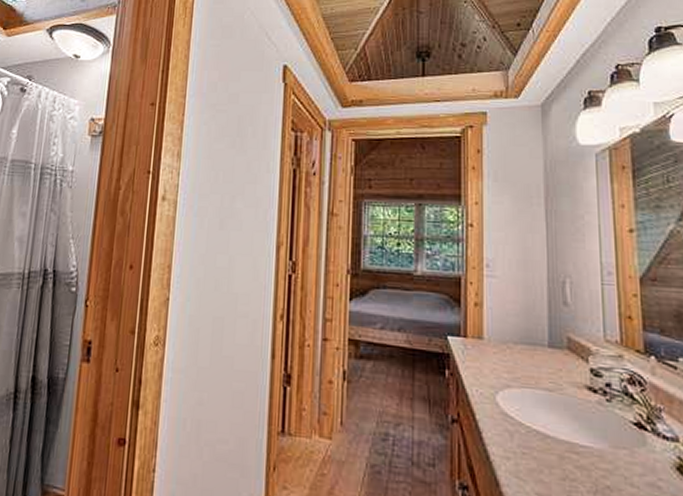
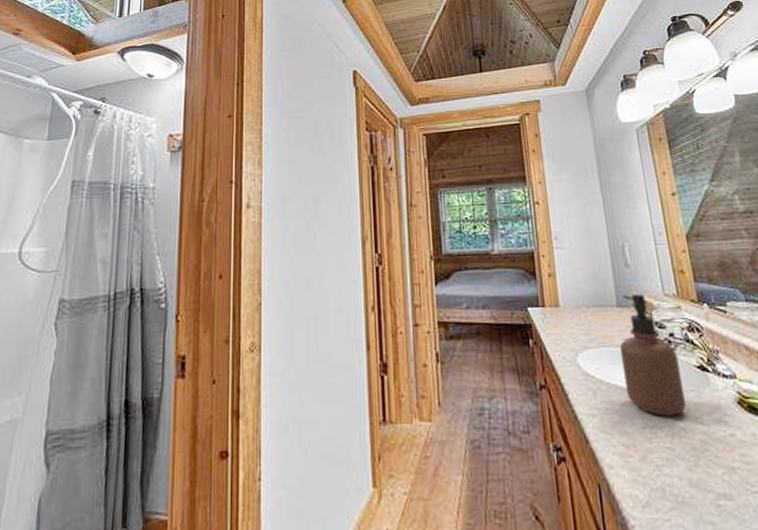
soap dispenser: none [546,335,616,473] -> present [619,293,686,417]

